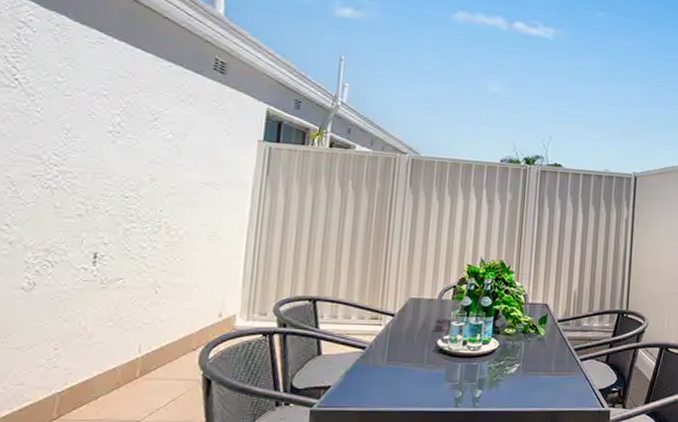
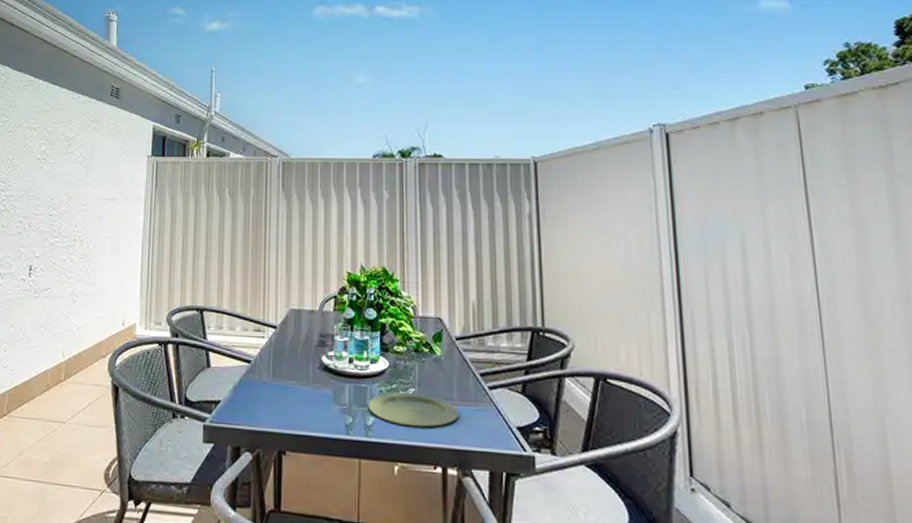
plate: none [477,367,554,396] -> present [368,391,459,428]

